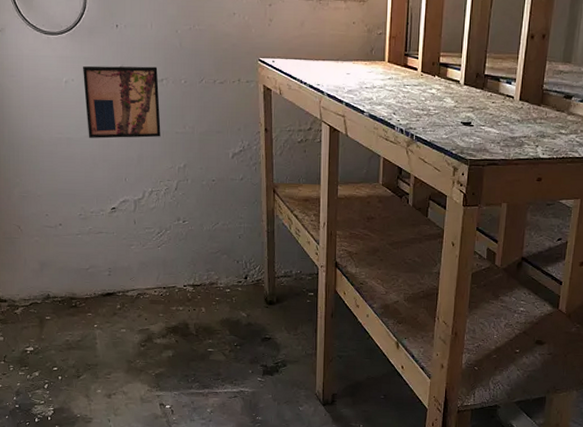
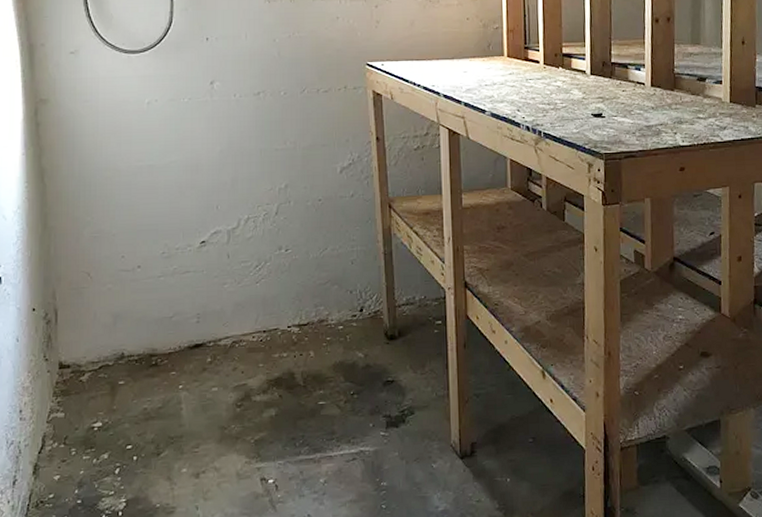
wall art: present [83,65,161,139] -> none [168,79,258,163]

